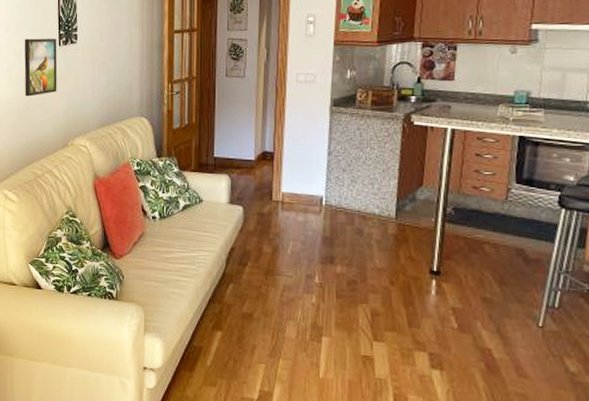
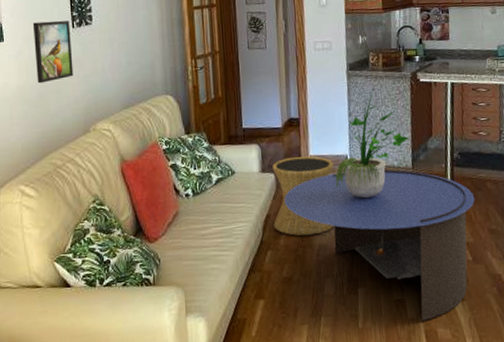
side table: none [237,192,307,275] -> present [272,156,334,236]
coffee table: none [251,213,468,384] -> present [284,169,475,321]
potted plant: none [307,128,396,245] -> present [335,88,410,199]

